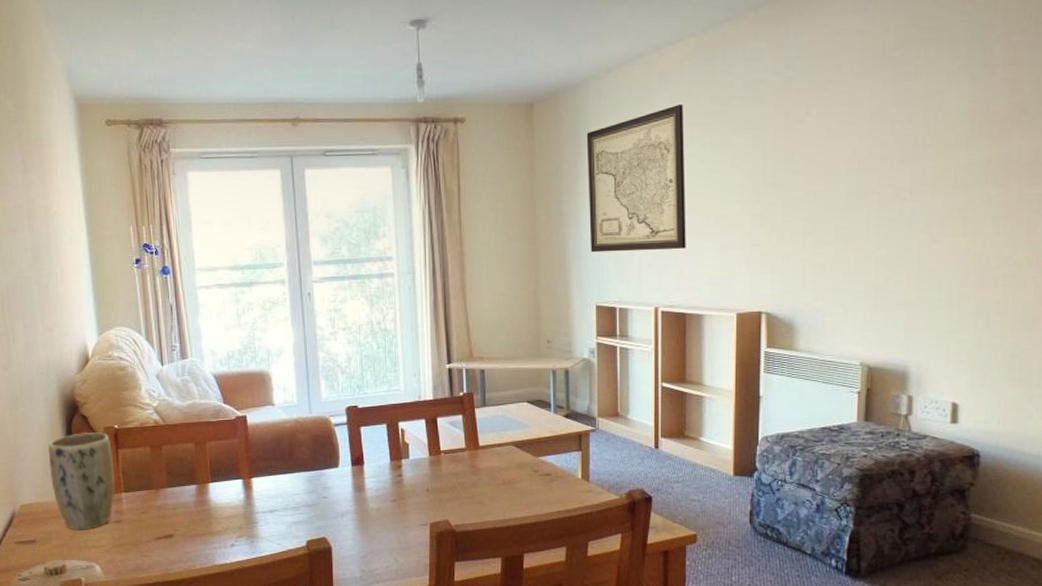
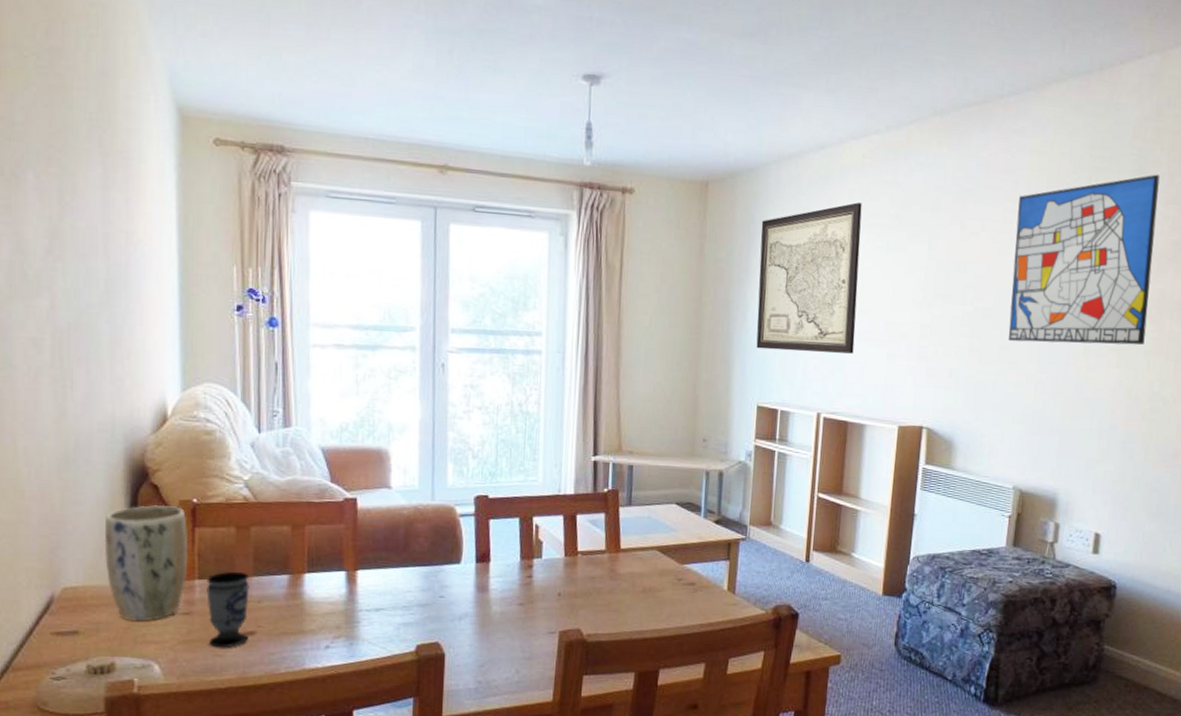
cup: none [131,484,168,550] -> present [207,571,250,648]
wall art: none [843,37,995,220] -> present [1008,174,1160,345]

